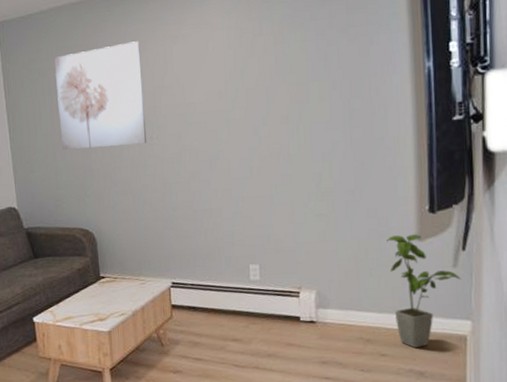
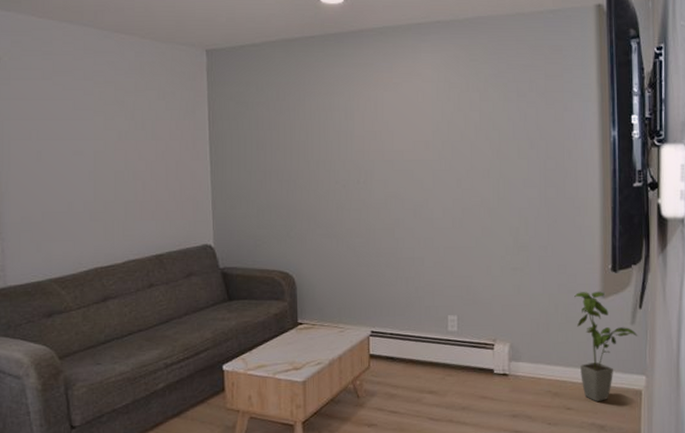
wall art: present [54,41,147,150] -> none [263,84,354,187]

